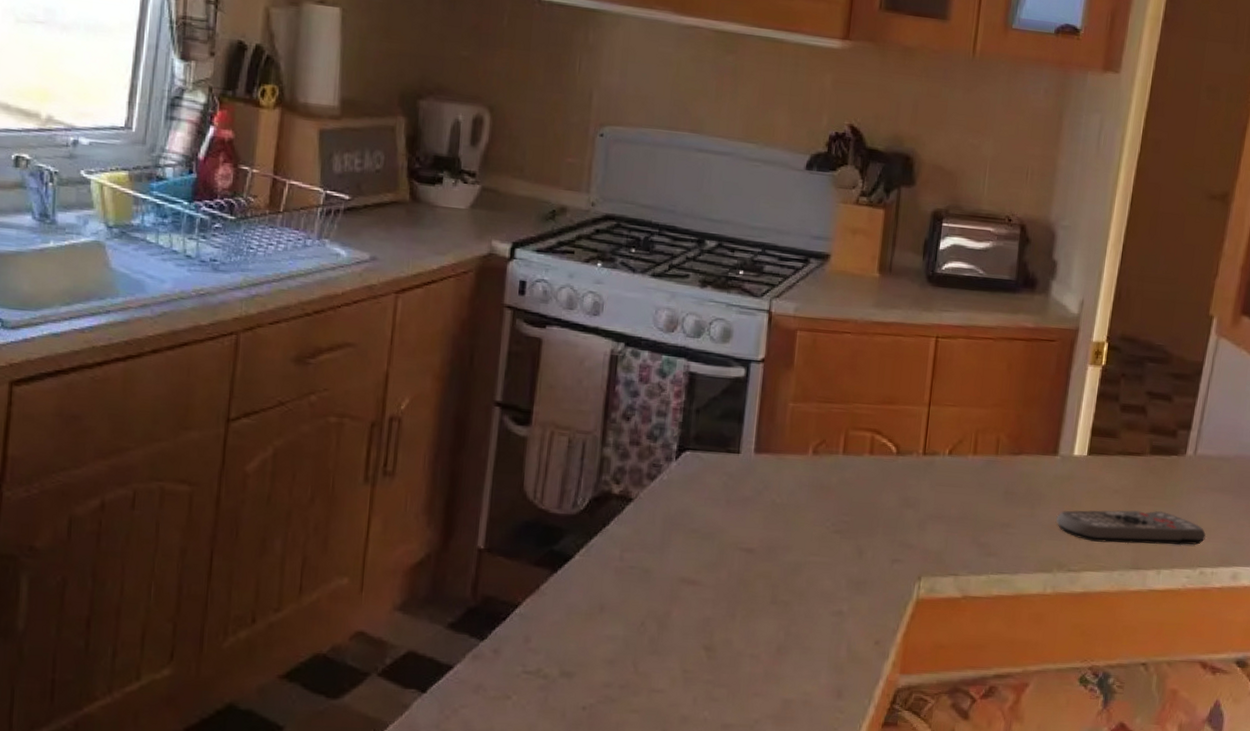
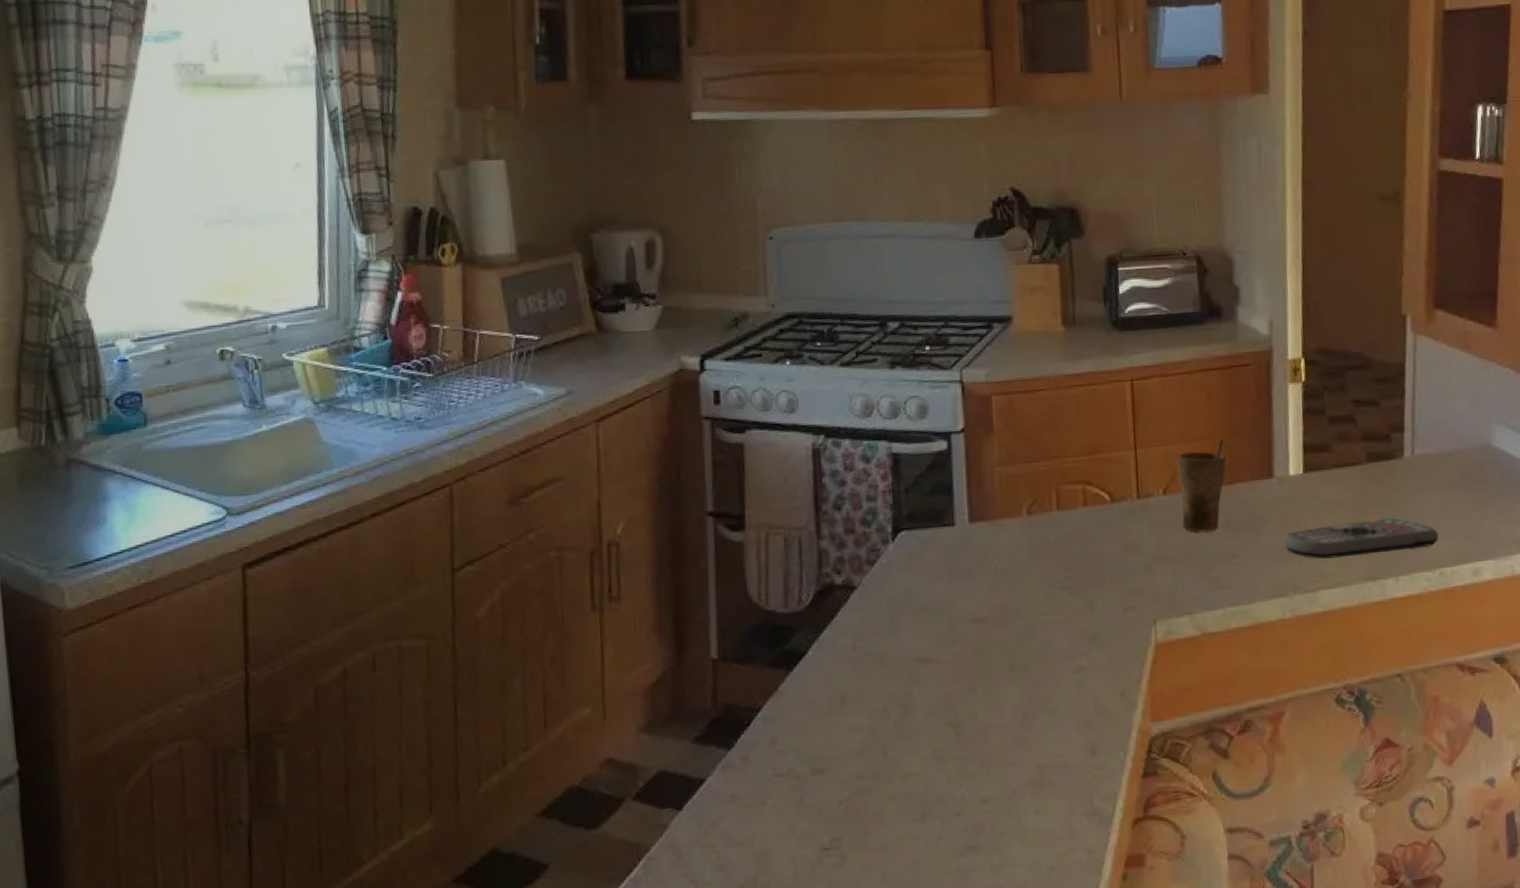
cup: none [962,409,1017,498] -> present [1177,439,1226,532]

